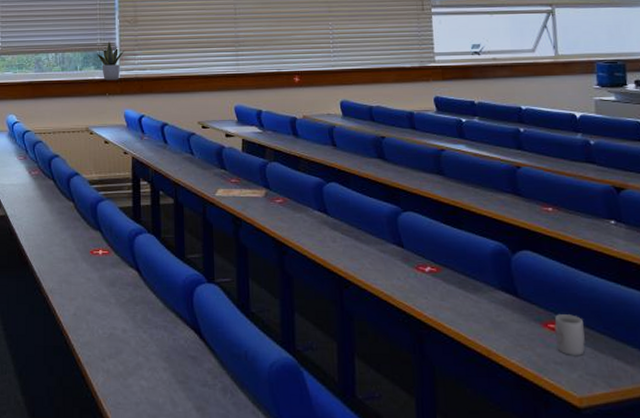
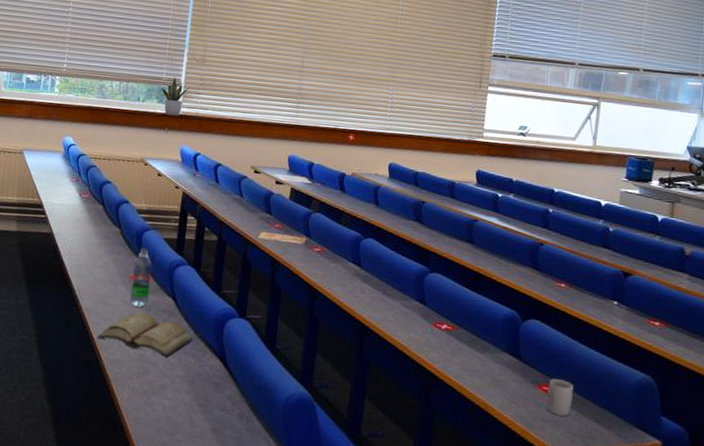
diary: none [64,287,162,333] -> present [97,312,193,357]
bottle: none [91,219,111,282] -> present [130,247,152,307]

